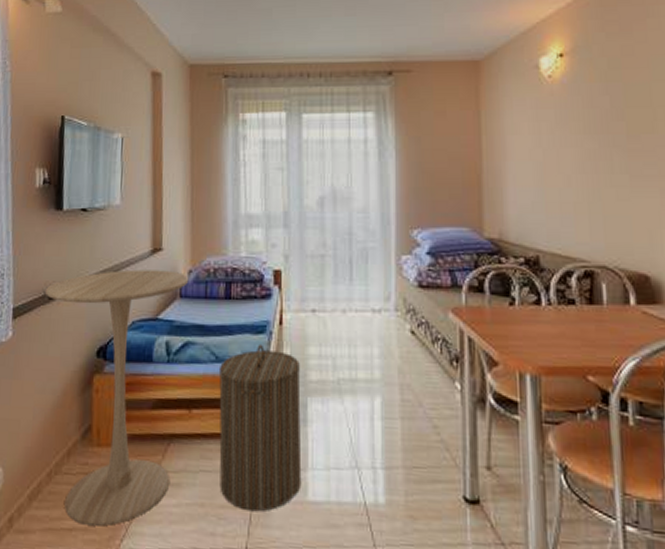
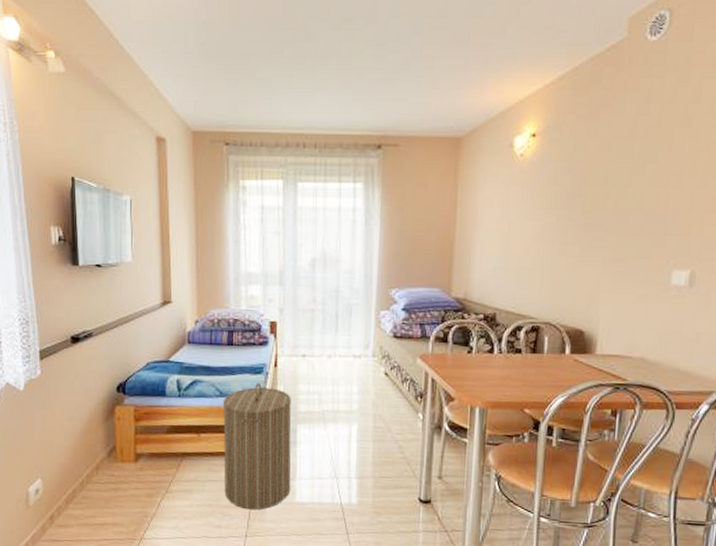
pedestal table: present [45,269,189,526] -> none [67,319,196,522]

